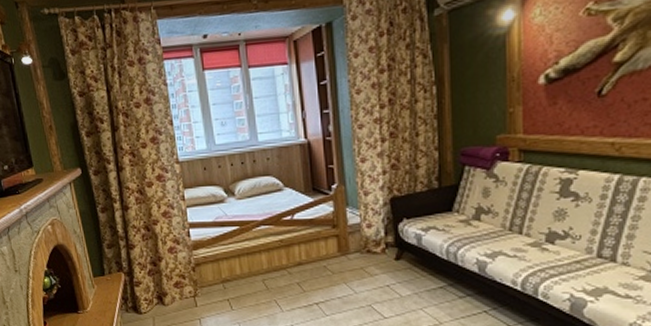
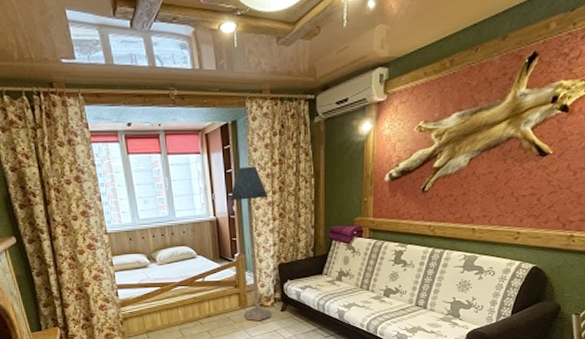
floor lamp: none [325,74,383,273] -> present [230,166,272,321]

